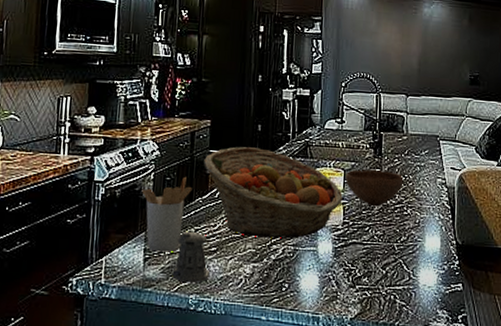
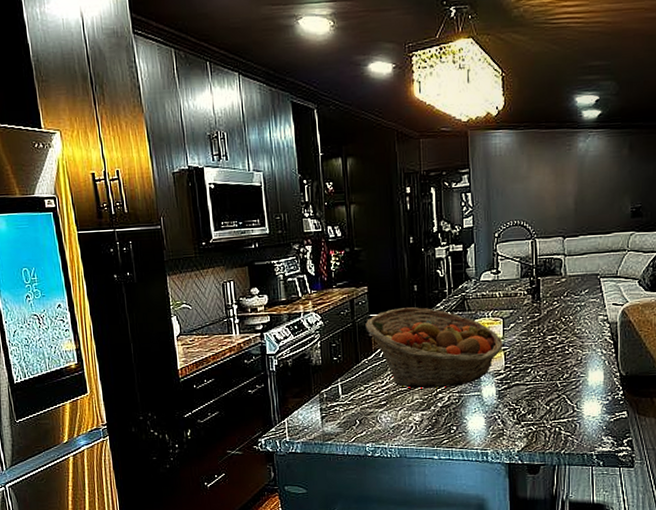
utensil holder: present [142,176,192,253] -> none [311,341,358,410]
pepper shaker: present [172,231,218,283] -> none [348,388,386,433]
bowl: present [345,169,404,207] -> none [504,314,564,350]

